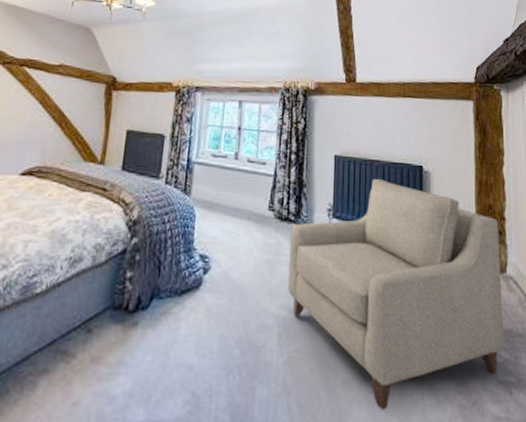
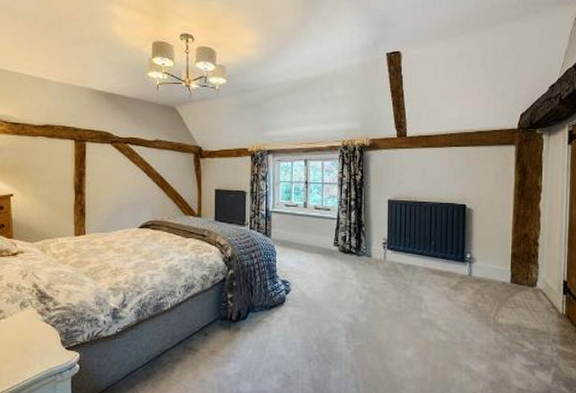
chair: present [288,179,505,410] -> none [352,217,533,385]

